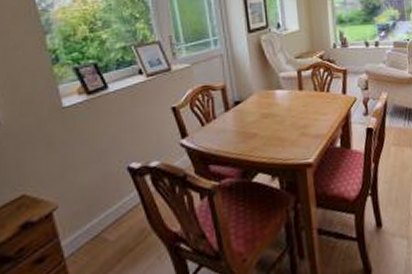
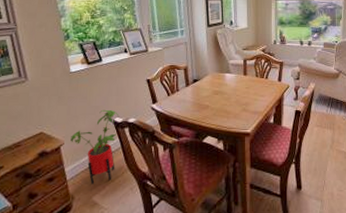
house plant: none [68,152,136,259] -> present [71,109,120,184]

